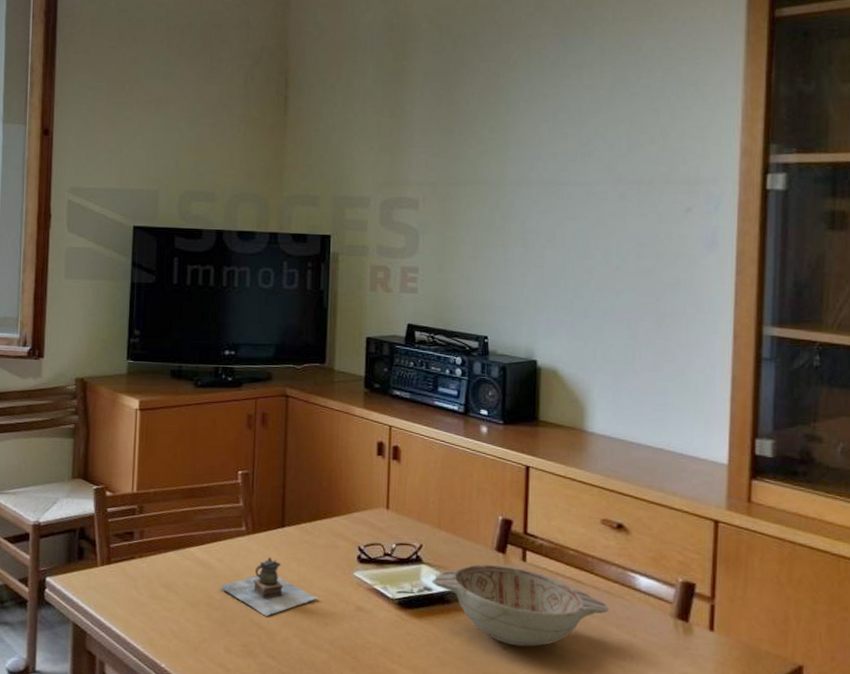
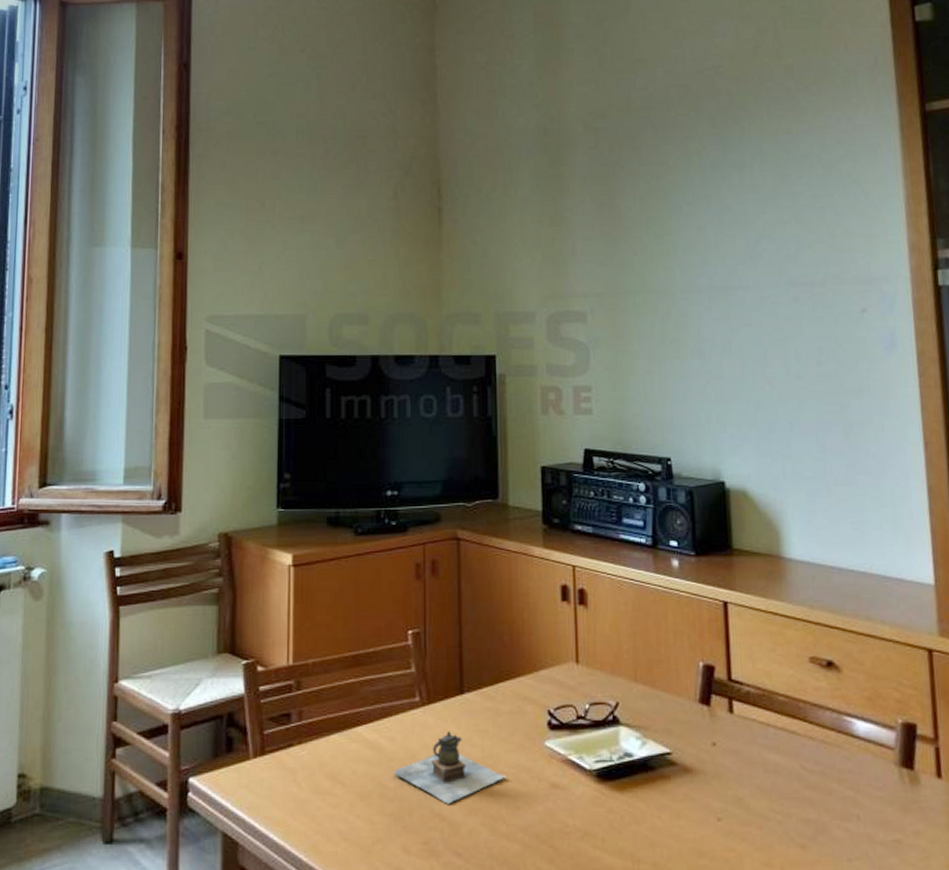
decorative bowl: present [431,564,609,647] -> none [632,720,828,816]

